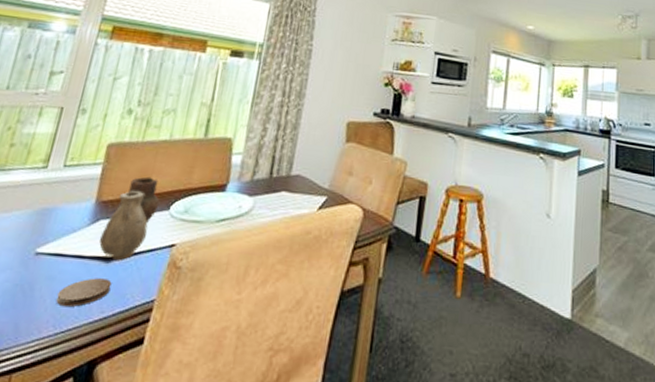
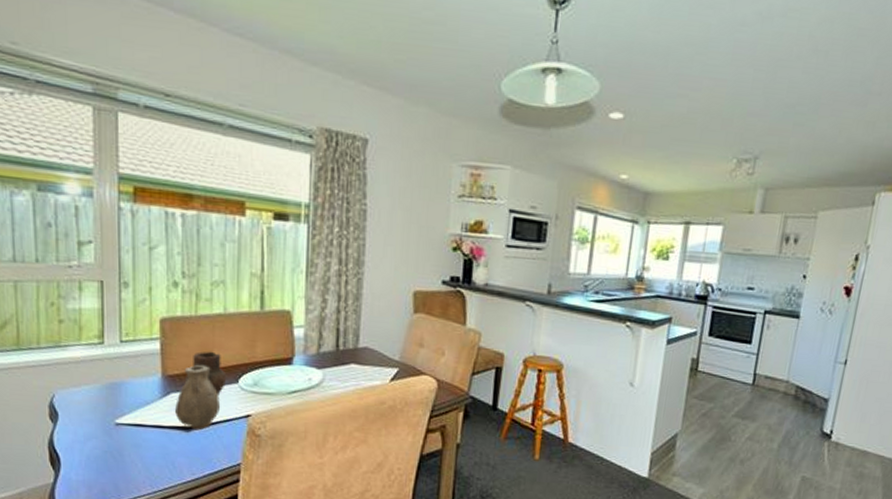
coaster: present [55,278,112,307] -> none [147,445,196,470]

